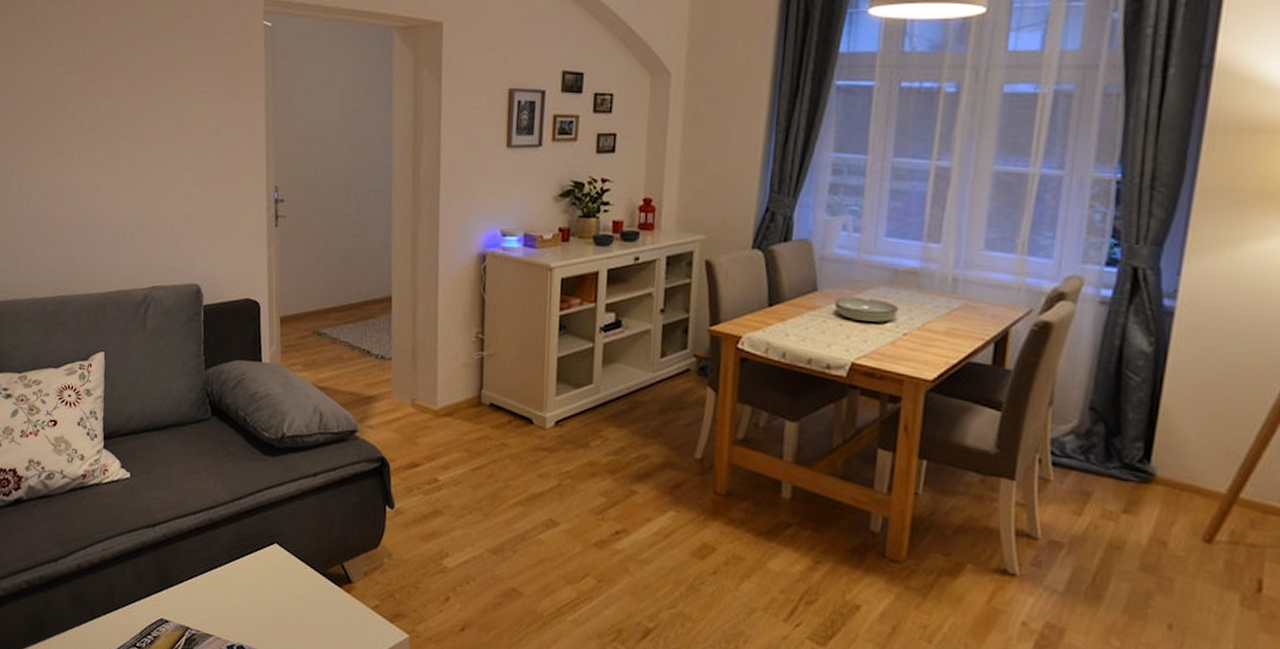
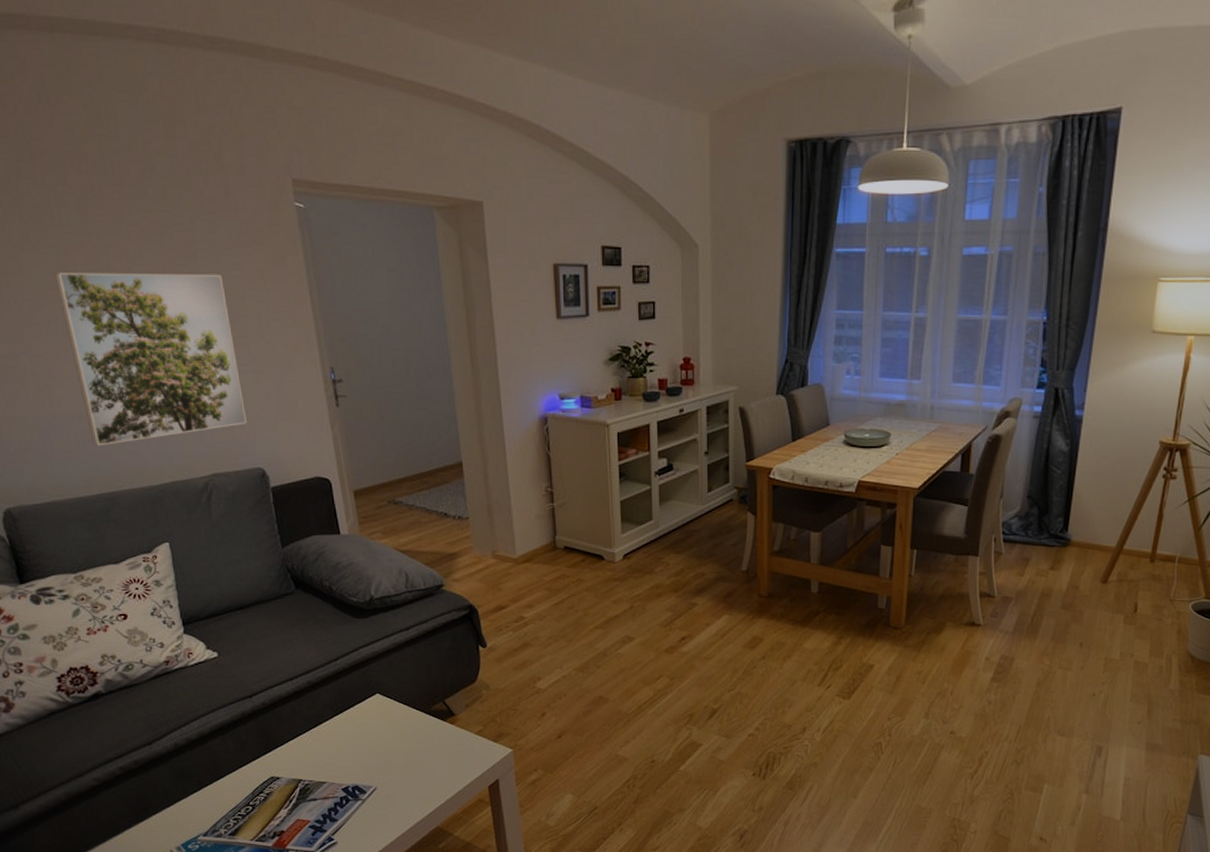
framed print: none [49,83,191,250] -> present [54,273,247,446]

